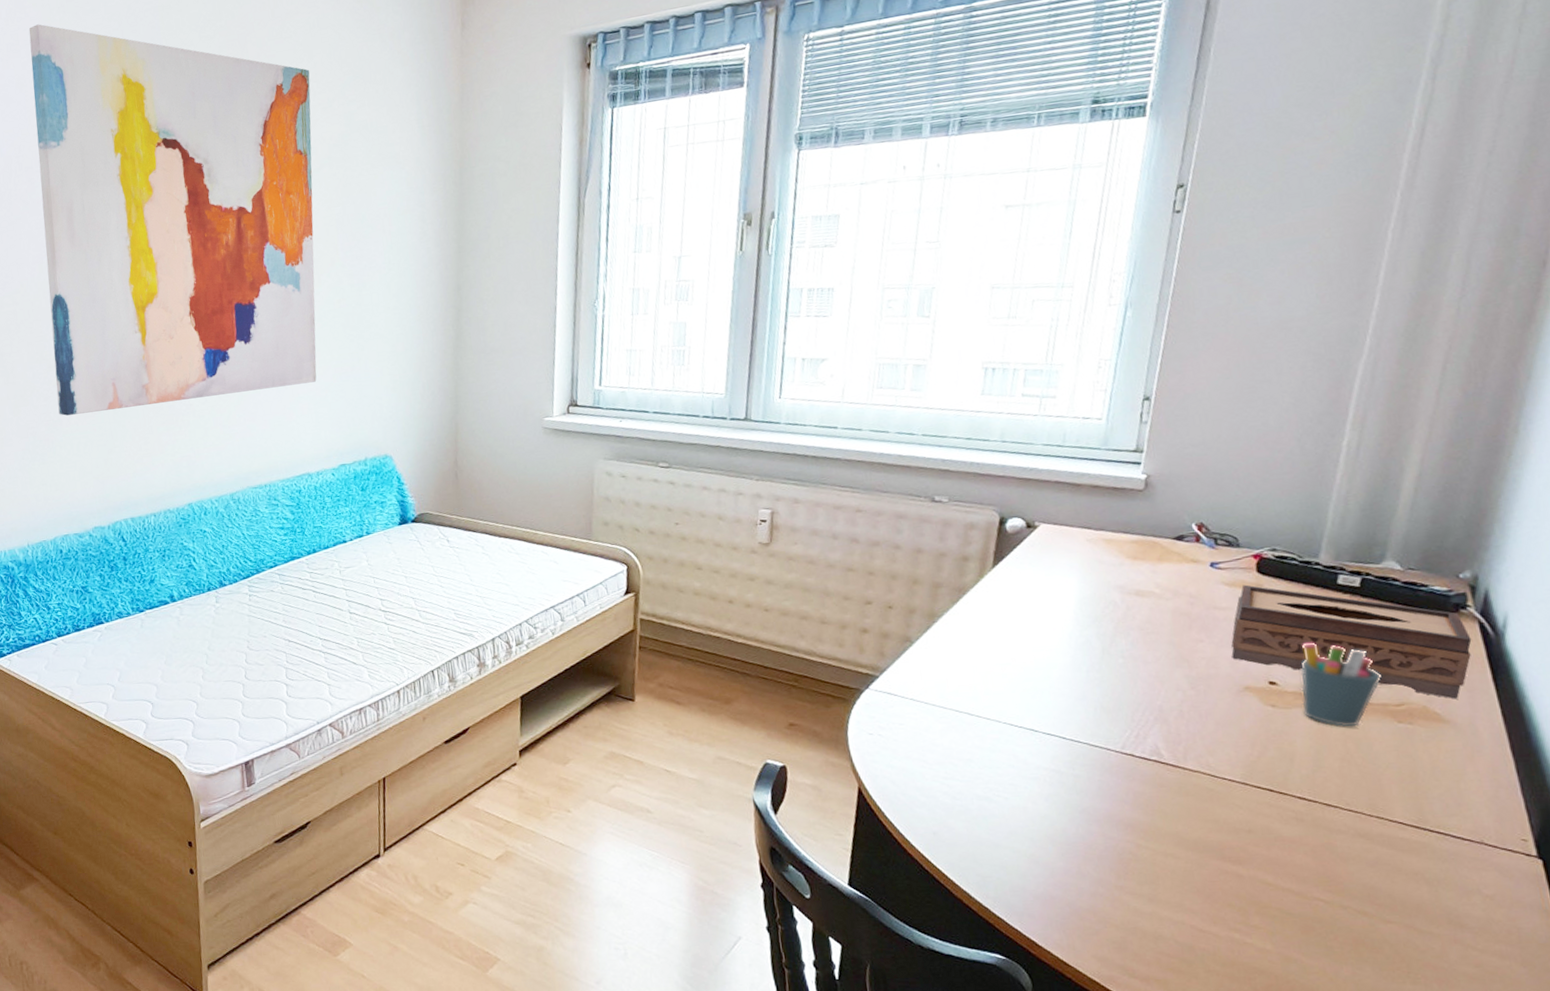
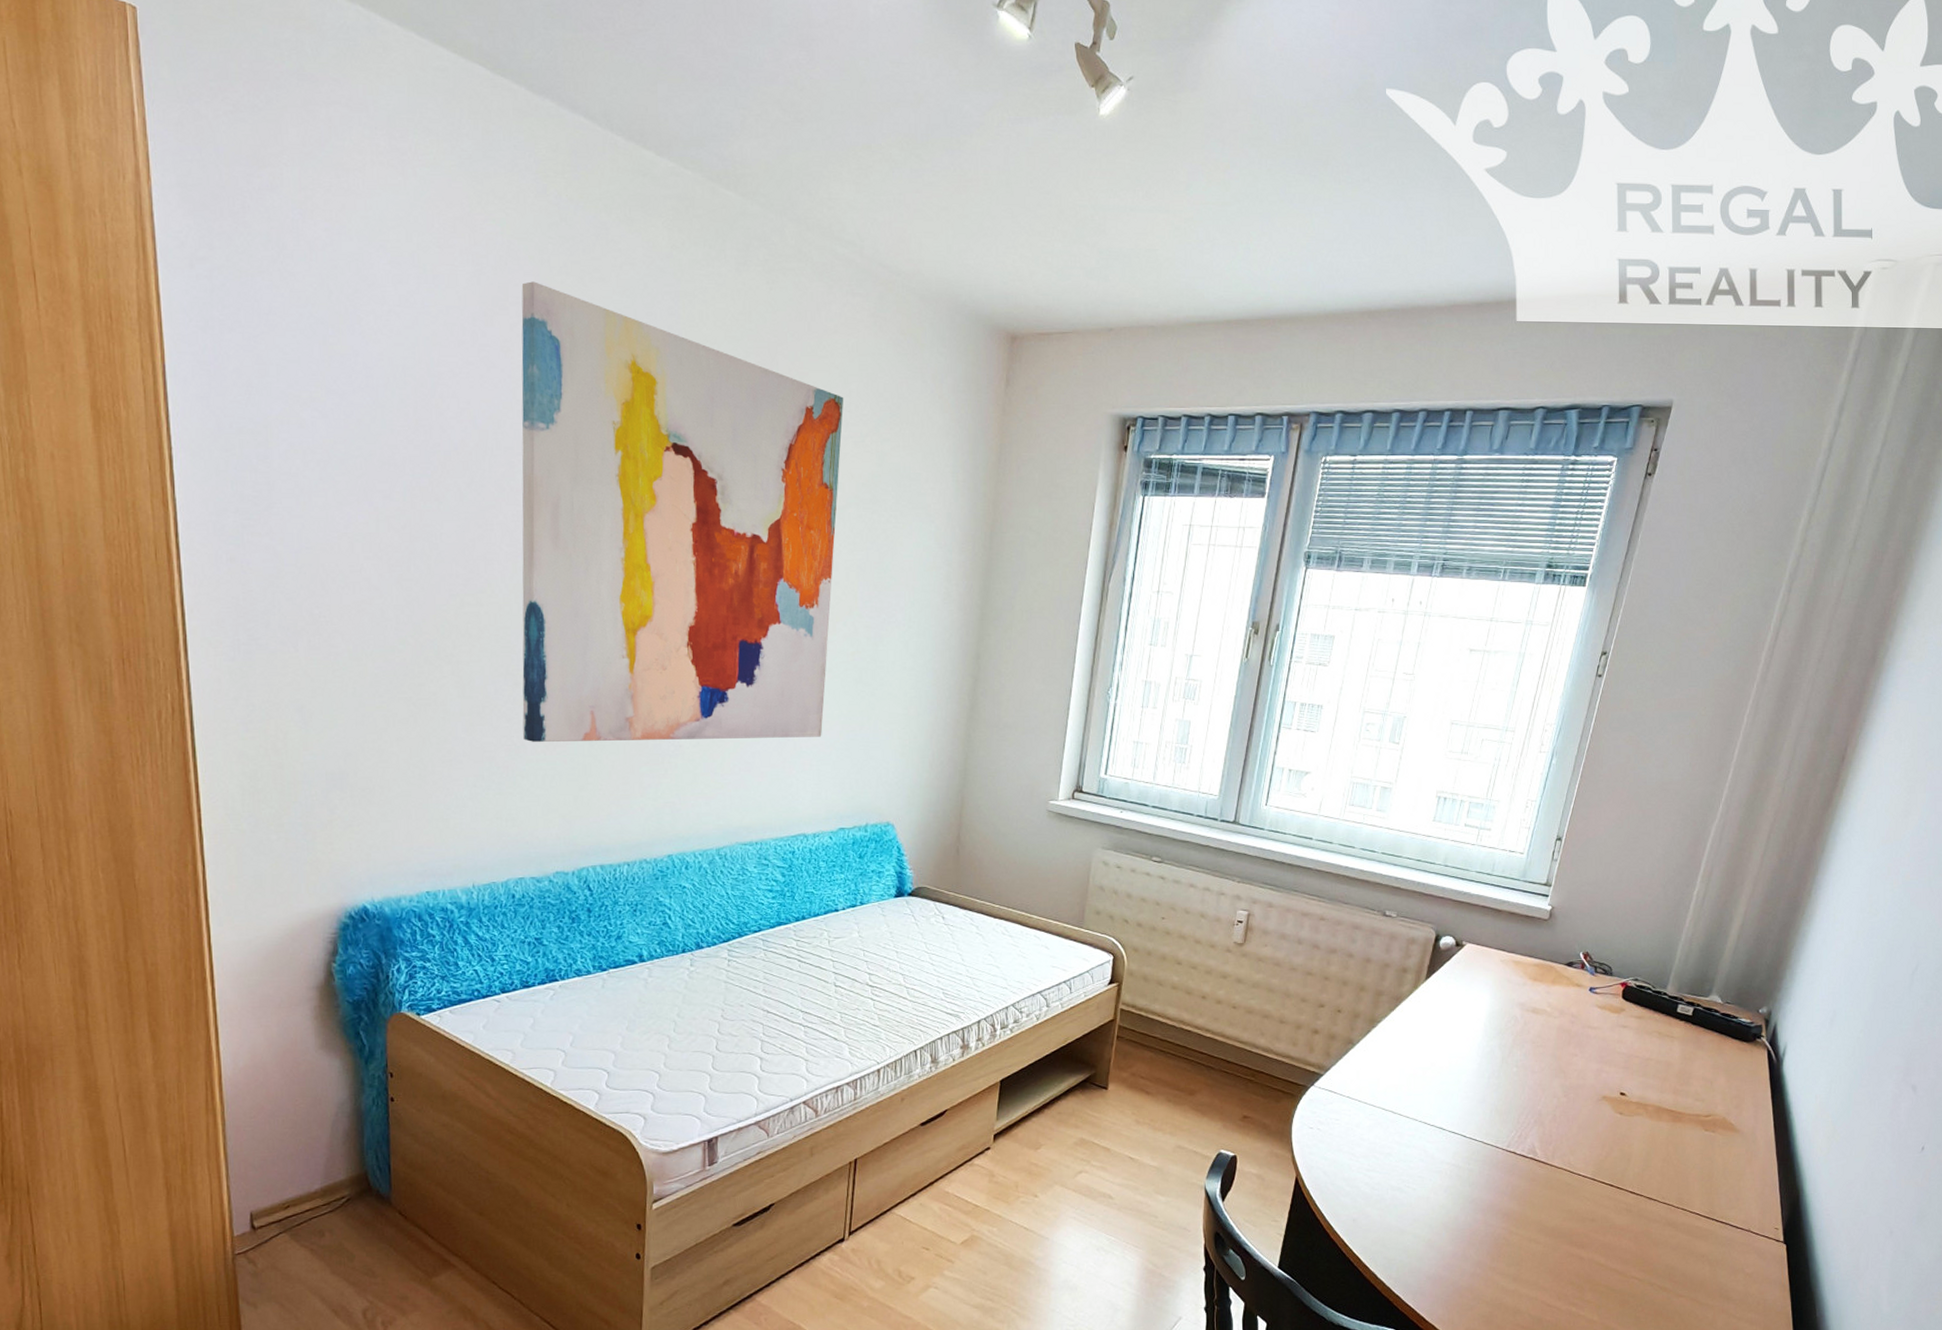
tissue box: present [1231,584,1472,699] -> none [1596,1008,1761,1113]
pen holder: present [1301,642,1381,728] -> none [1641,1060,1698,1133]

